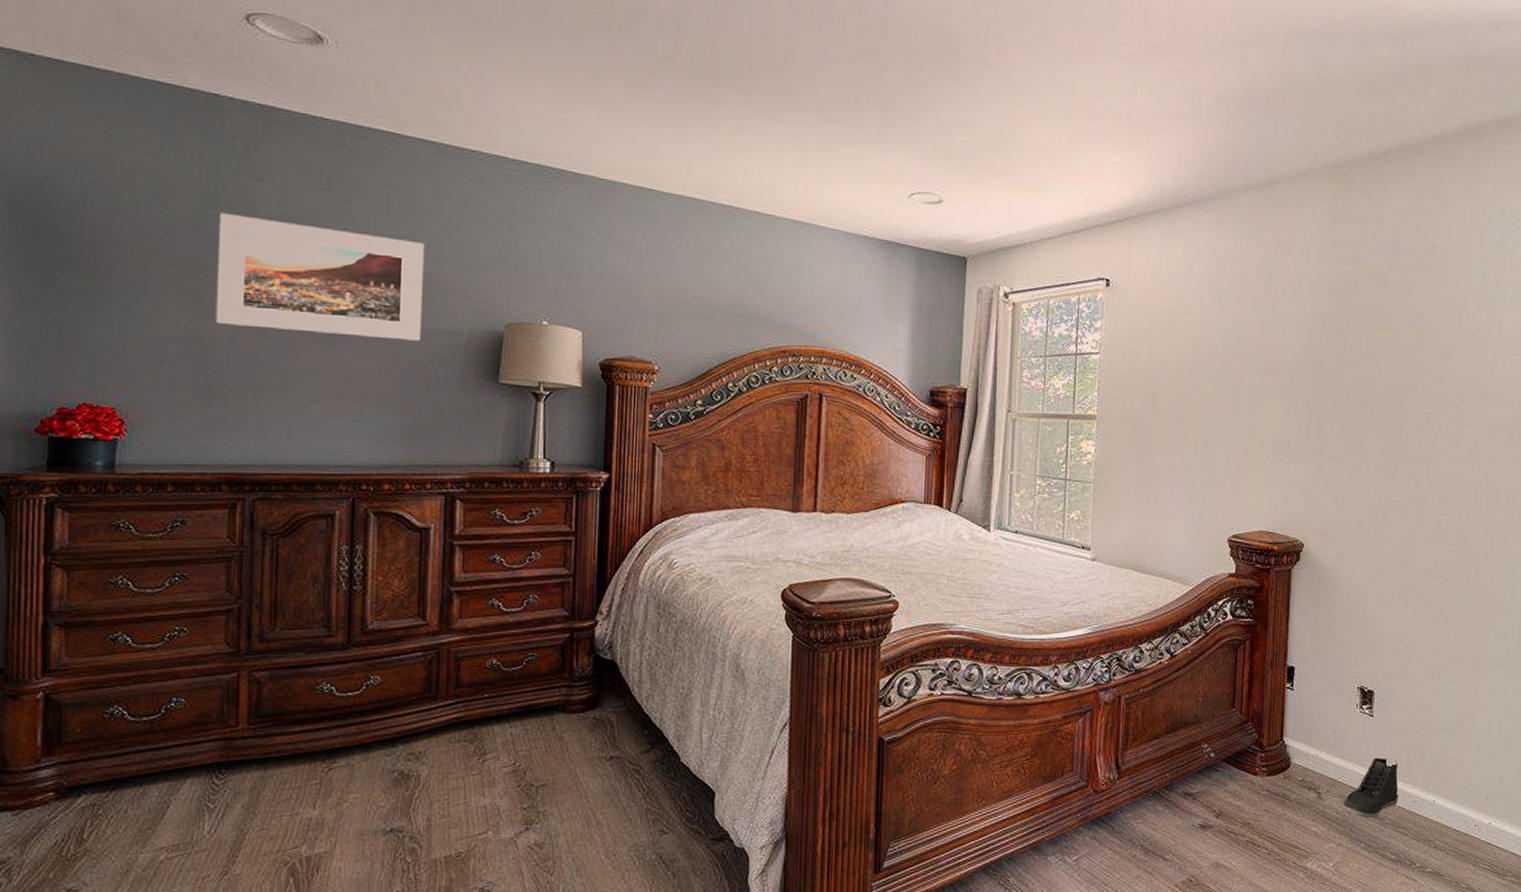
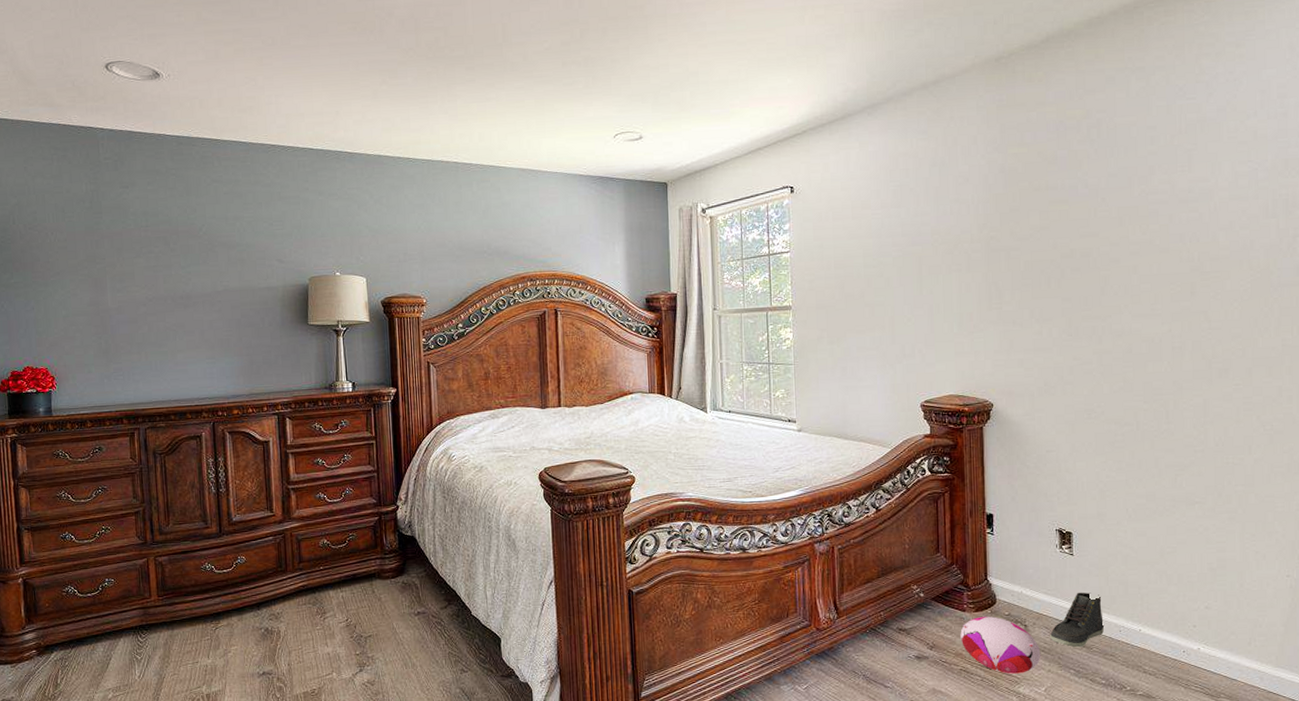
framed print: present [215,212,425,341] -> none [102,215,249,300]
plush toy: none [1249,782,1332,847] -> present [960,616,1041,674]

